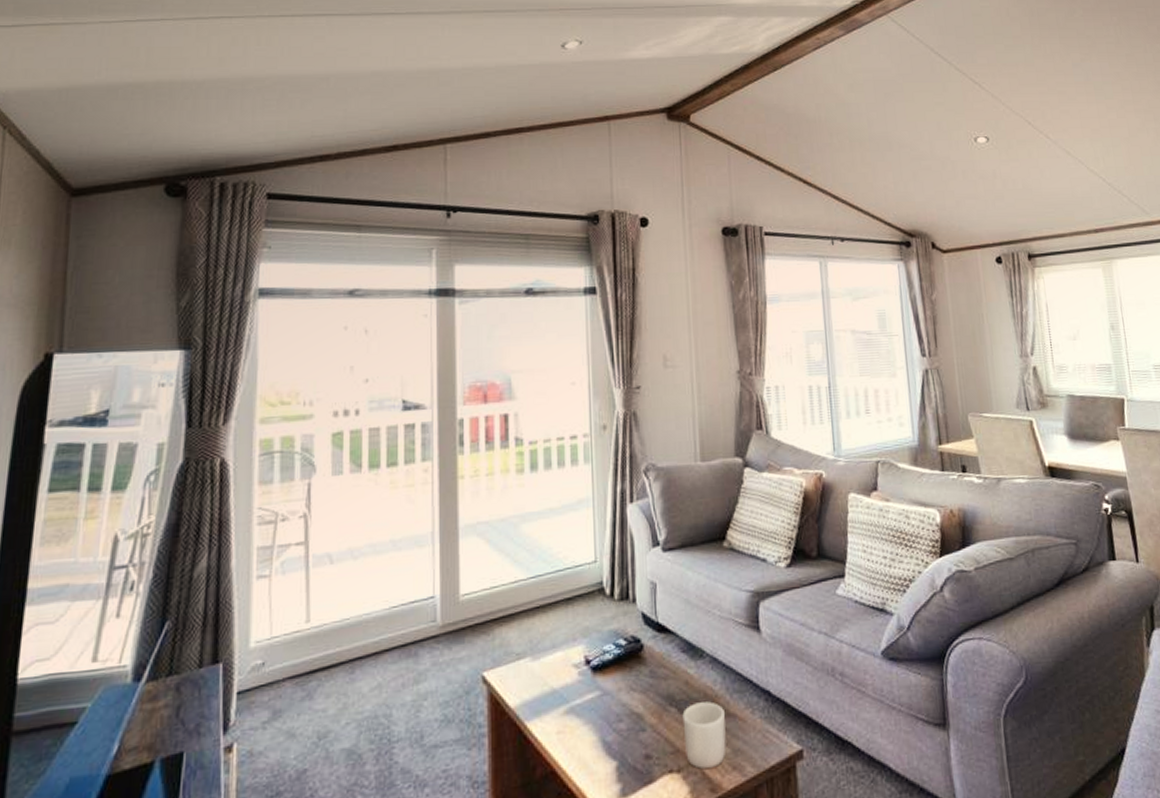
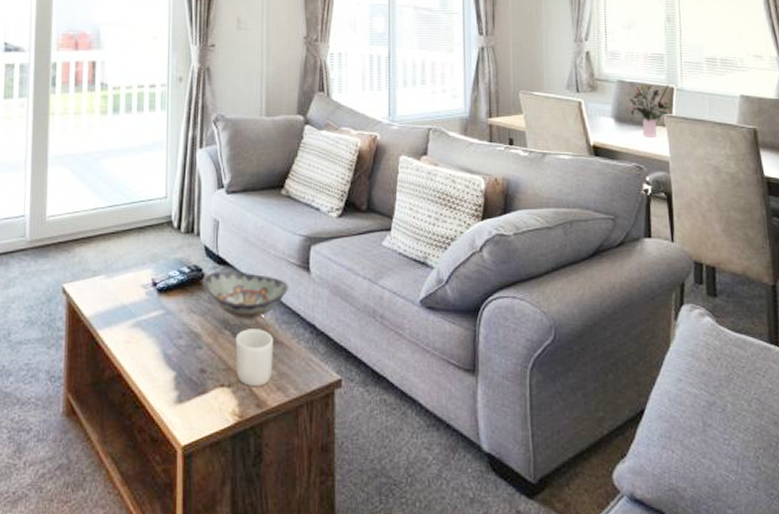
decorative bowl: none [643,638,739,692] -> present [204,271,289,319]
bouquet: none [1080,396,1126,453] -> present [628,83,673,137]

